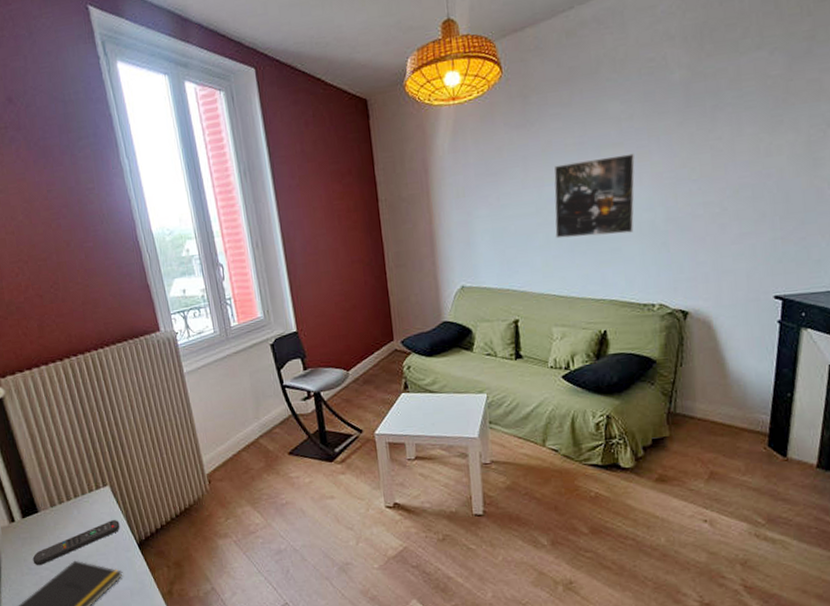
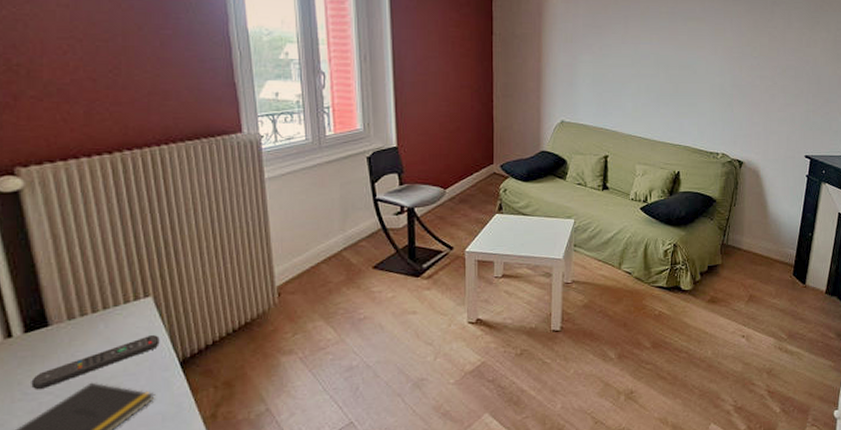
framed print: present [554,153,635,239] -> none [646,28,712,92]

